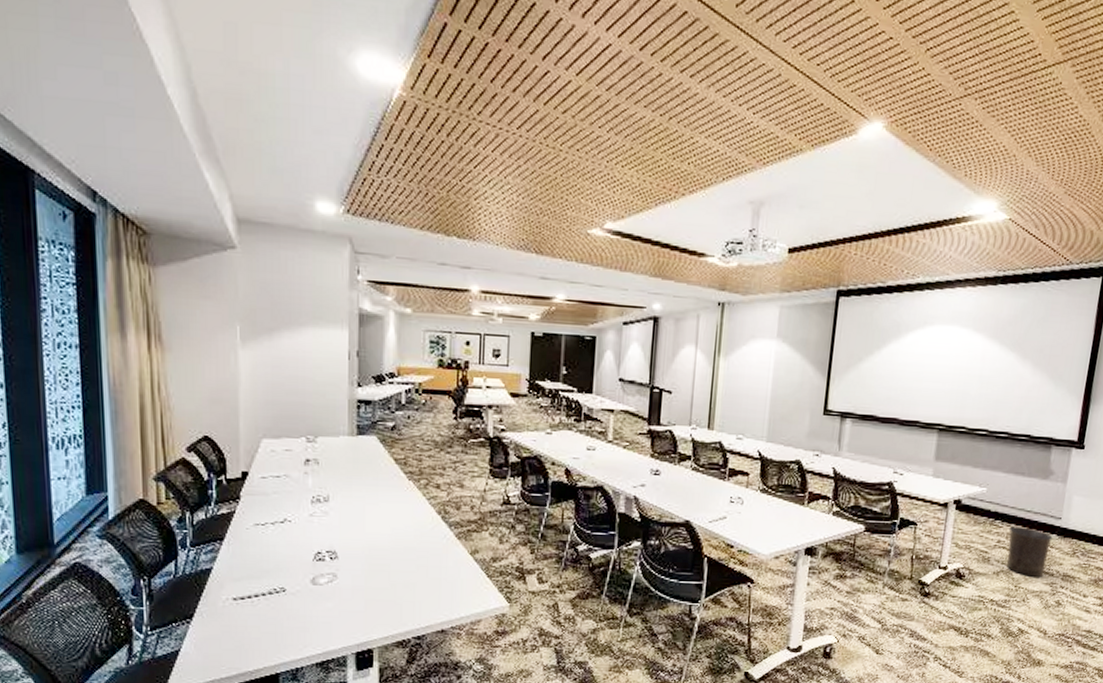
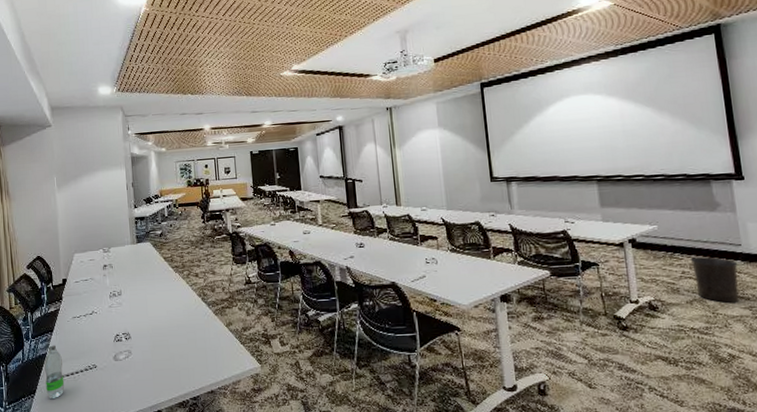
bottle: none [208,558,237,627] -> present [44,345,65,400]

